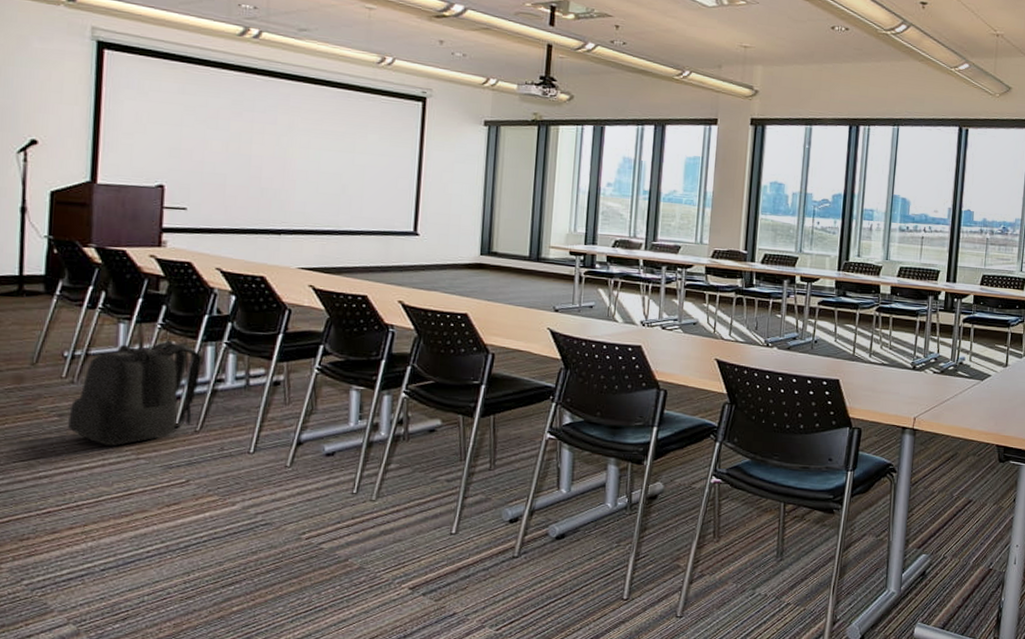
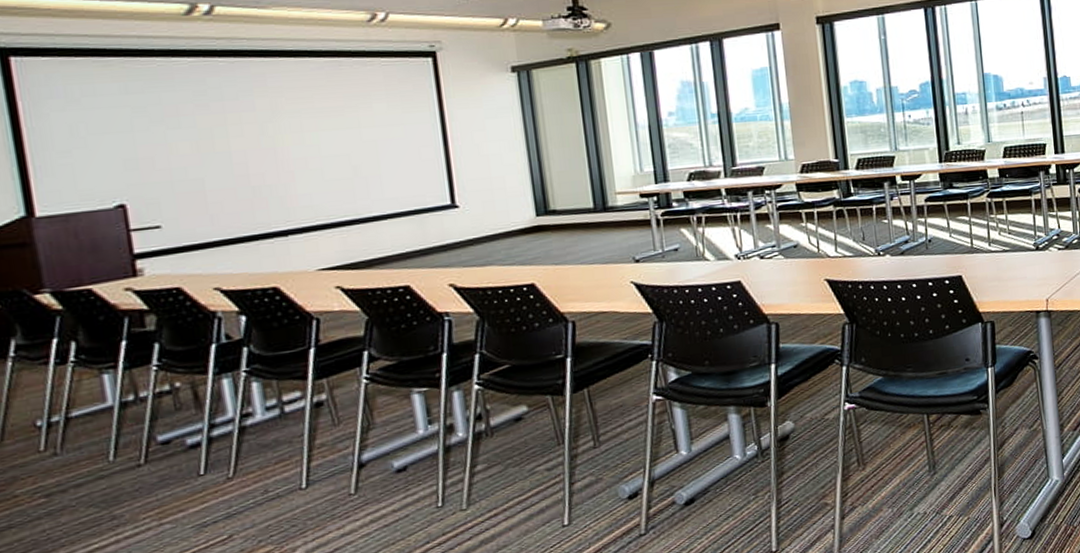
backpack: present [68,341,202,447] -> none [59,382,221,519]

